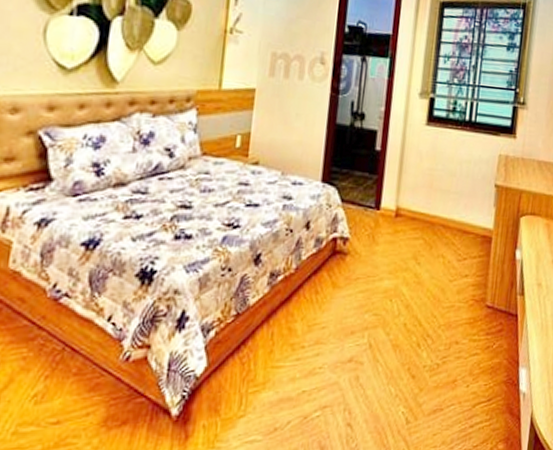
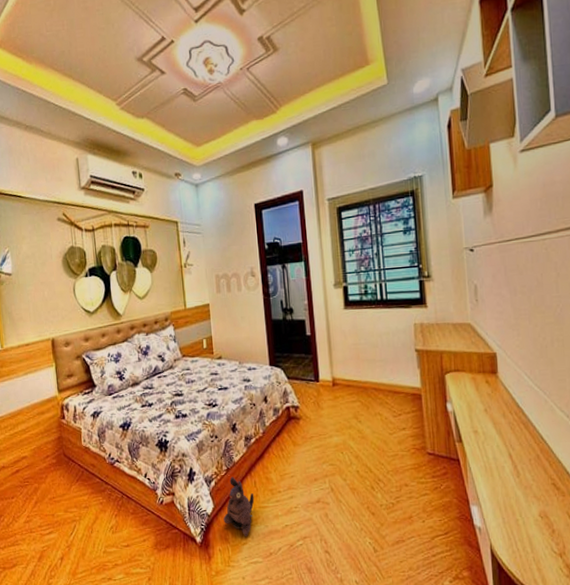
plush toy: none [217,325,268,406] -> present [223,477,255,536]

